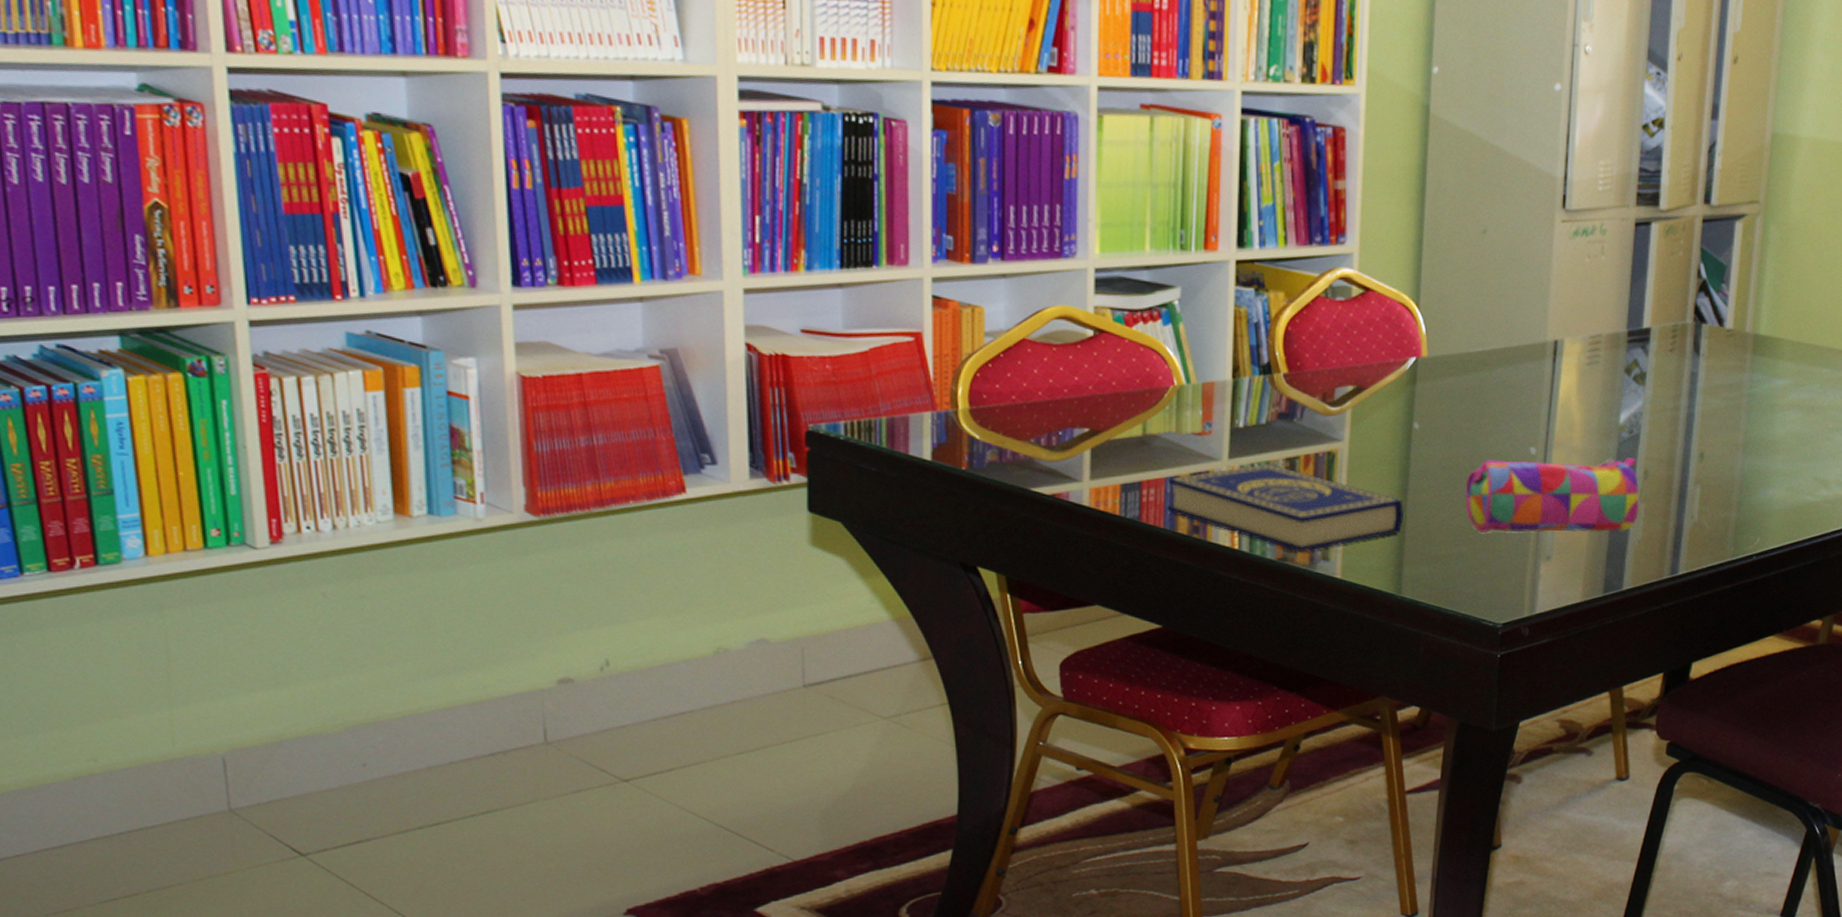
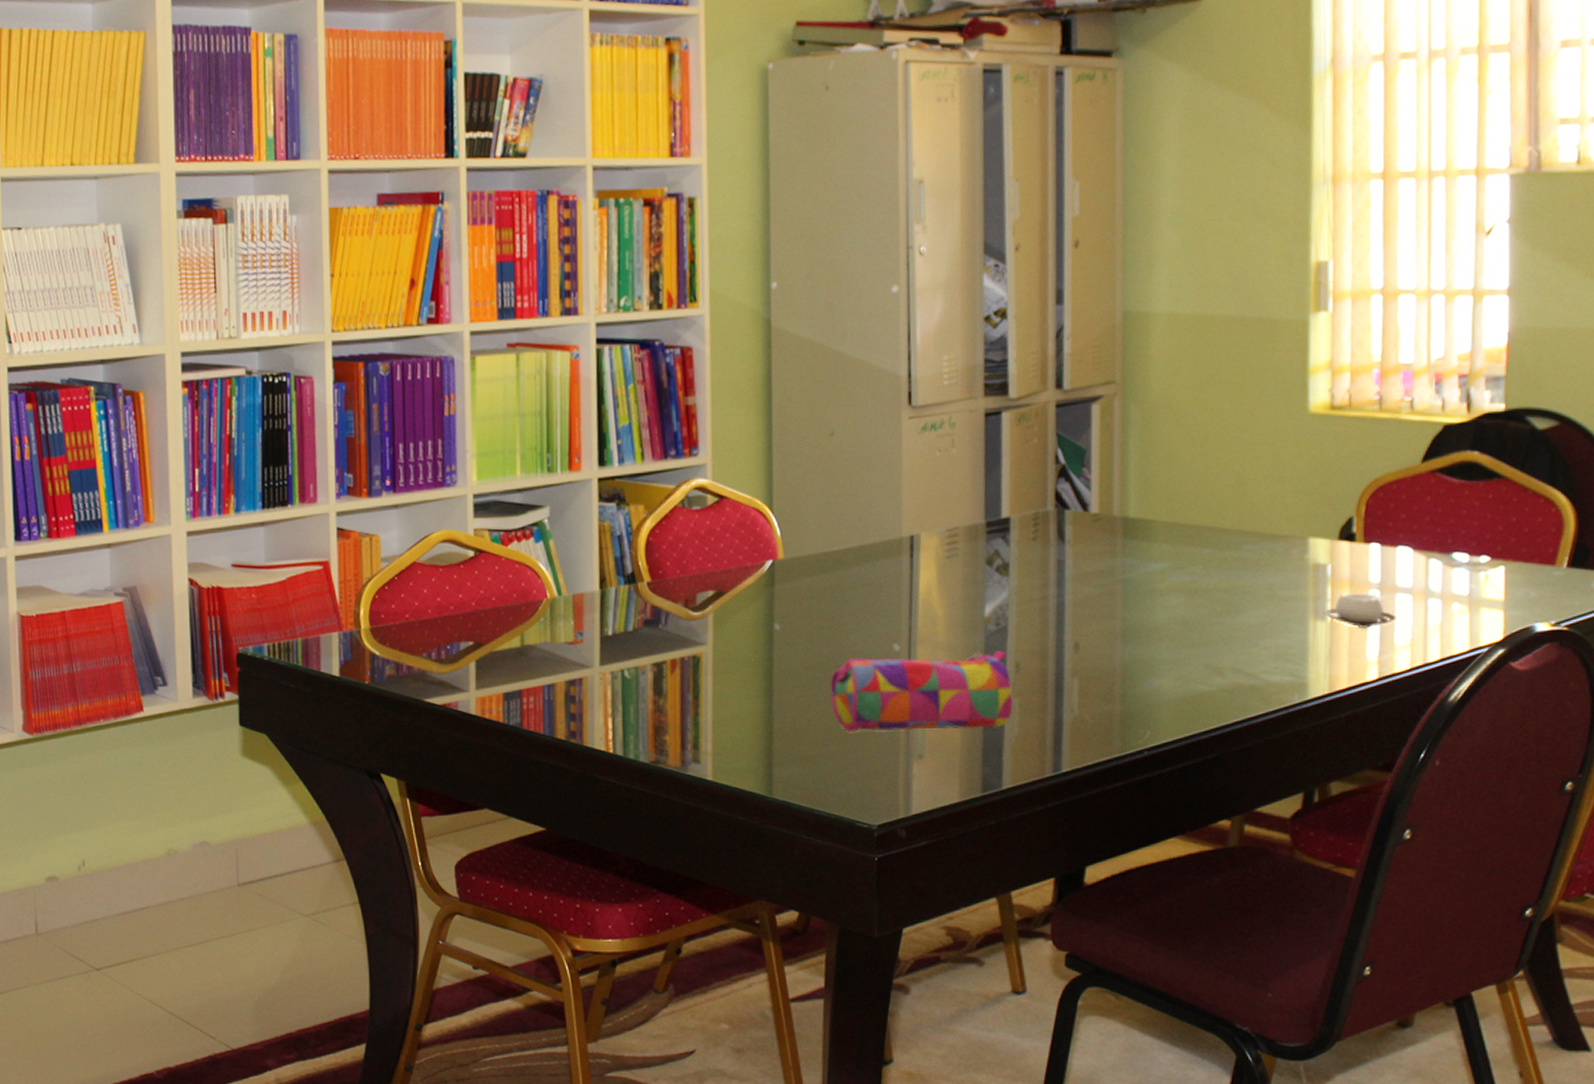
book: present [1168,463,1404,553] -> none [545,669,770,755]

